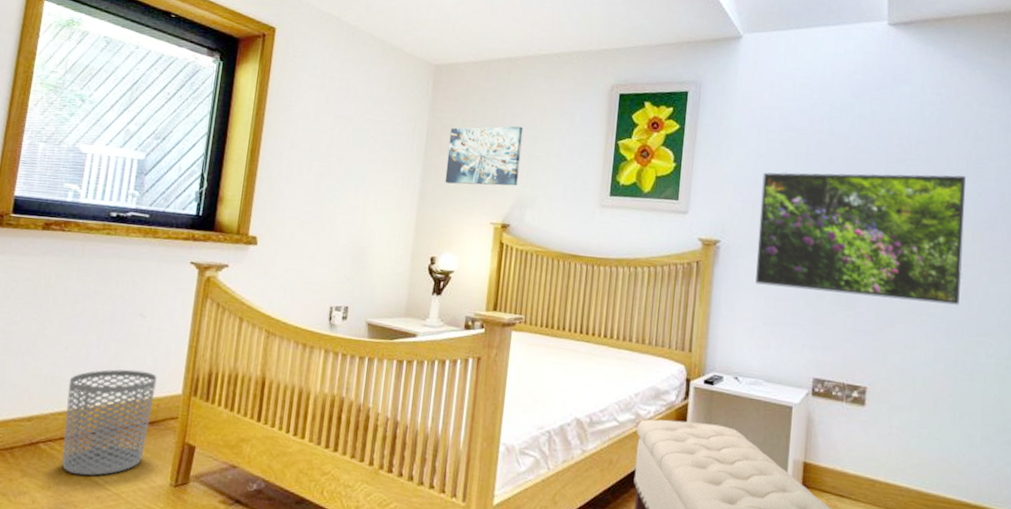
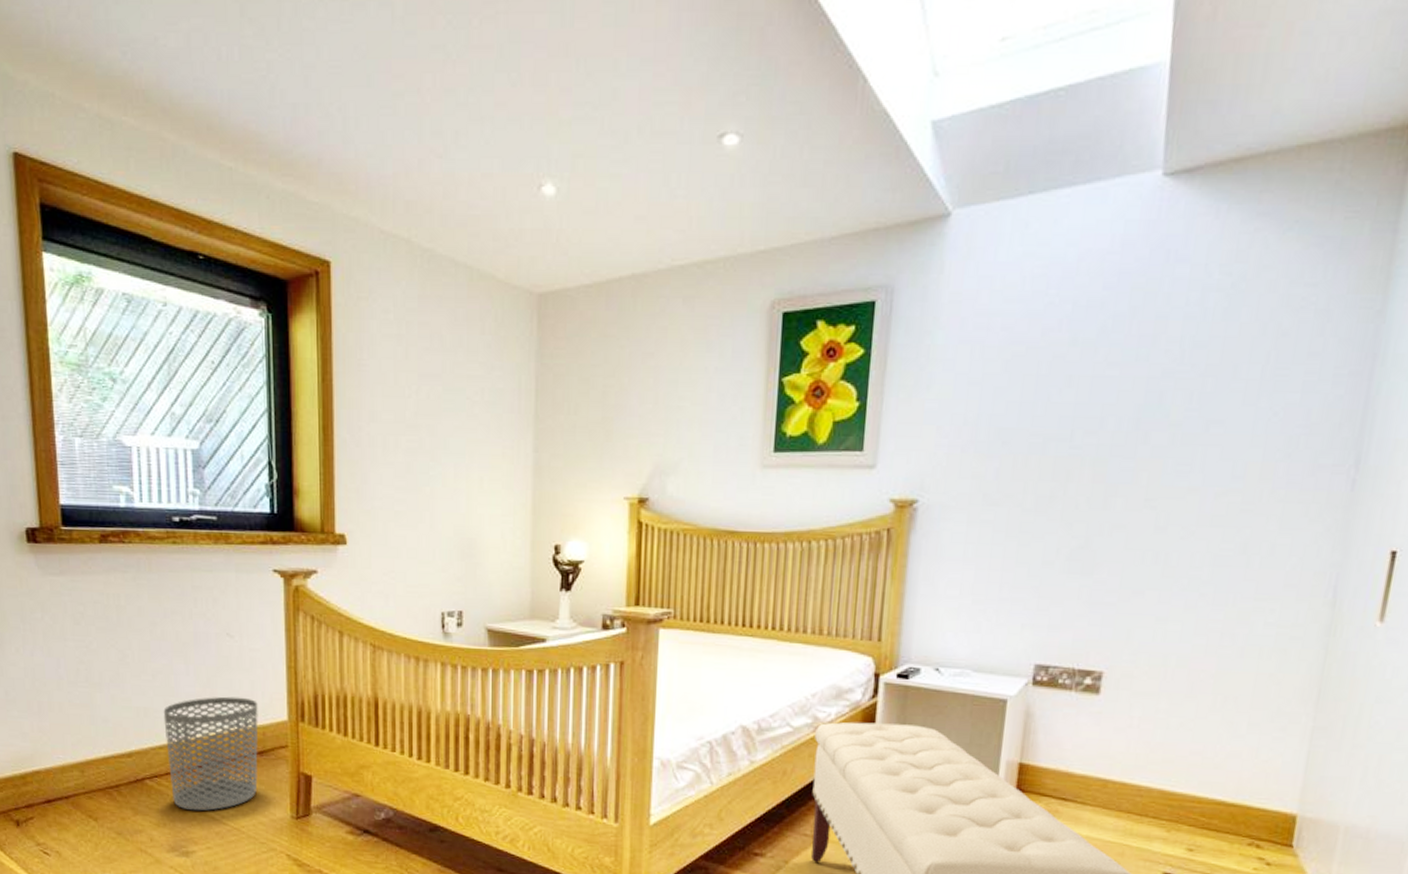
wall art: present [445,126,523,186] -> none [563,368,658,451]
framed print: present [755,172,966,305] -> none [963,389,1258,563]

